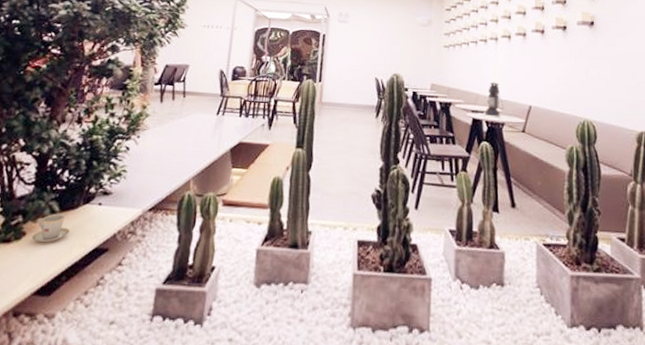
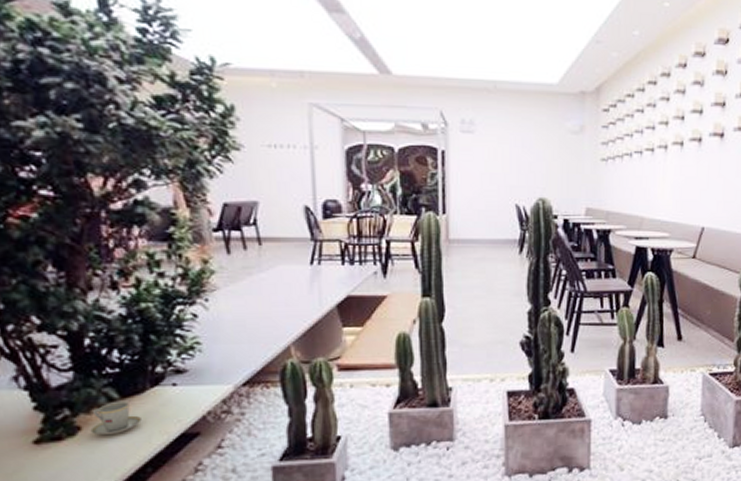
lantern: present [485,82,504,117] -> none [650,201,673,243]

